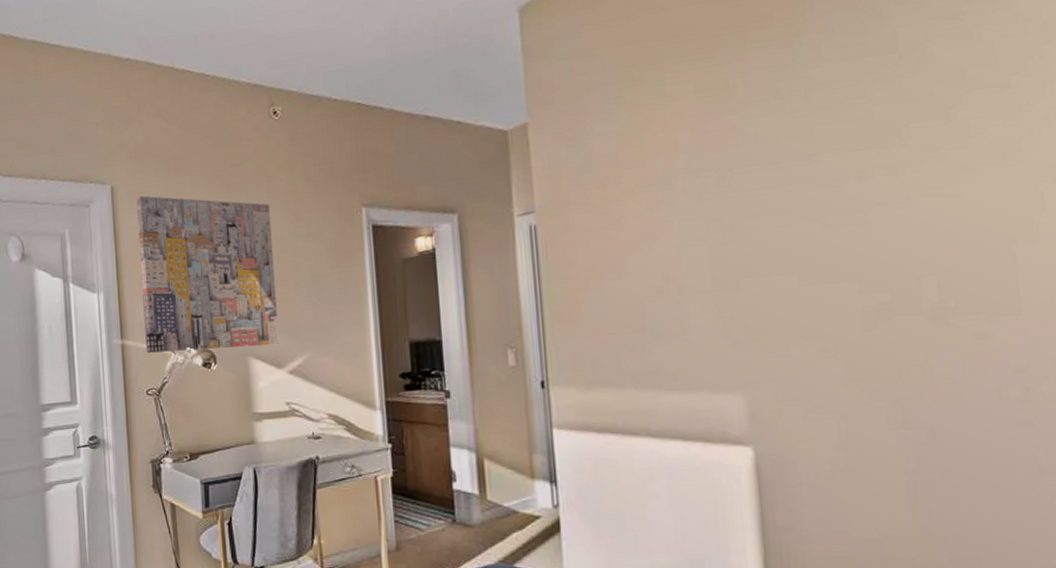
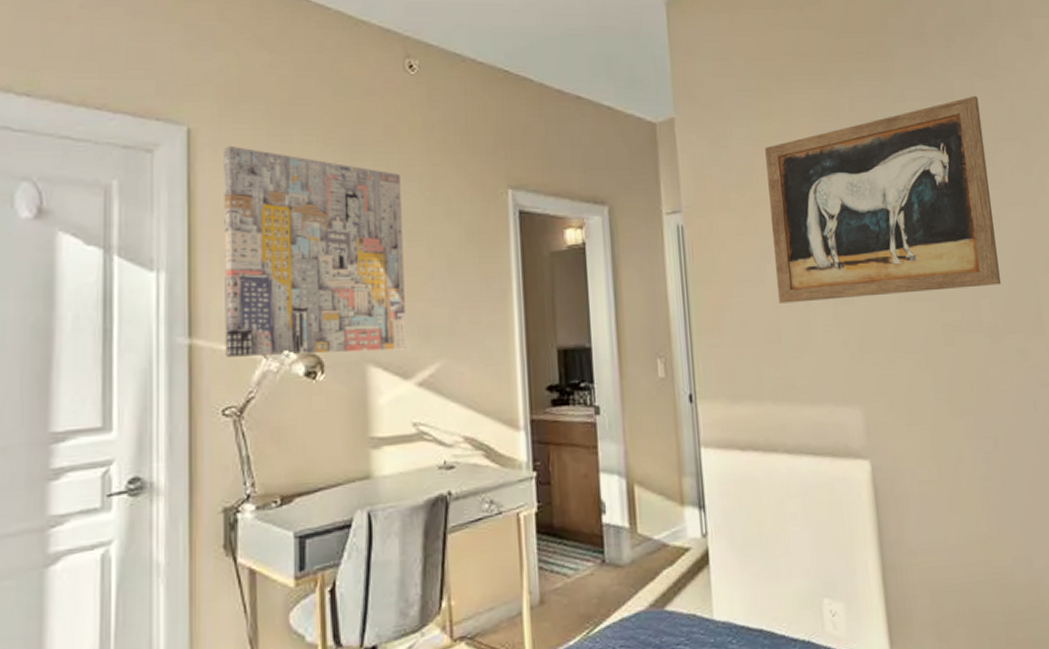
wall art: none [632,42,955,294] -> present [765,95,1001,303]

